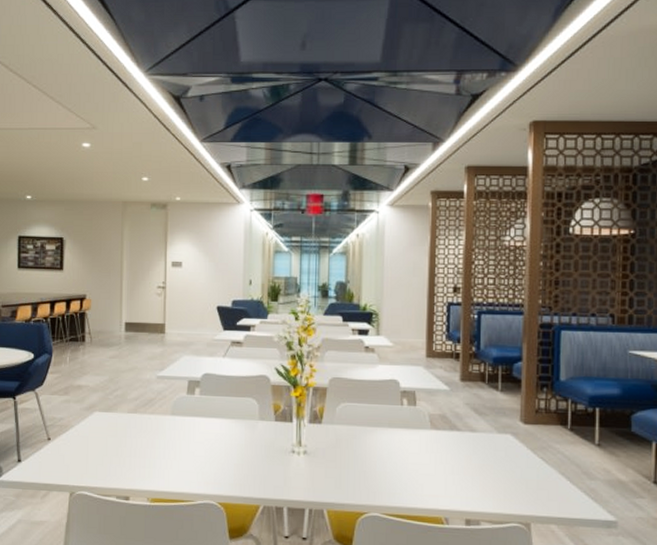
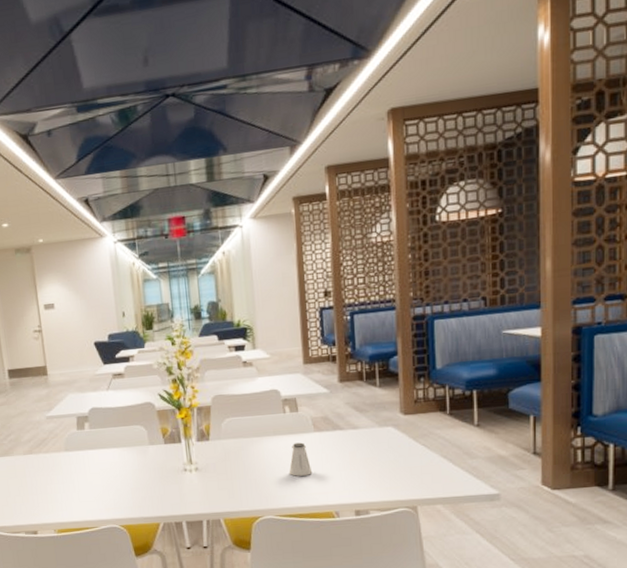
saltshaker: none [400,438,425,475] -> present [289,442,313,476]

